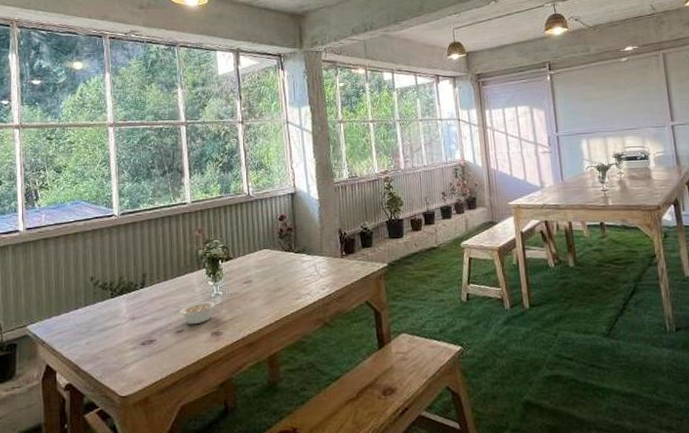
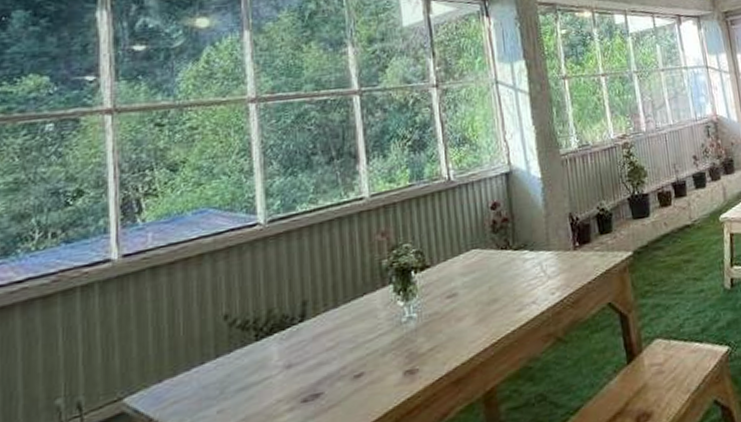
legume: present [180,300,222,325] -> none [357,325,417,365]

